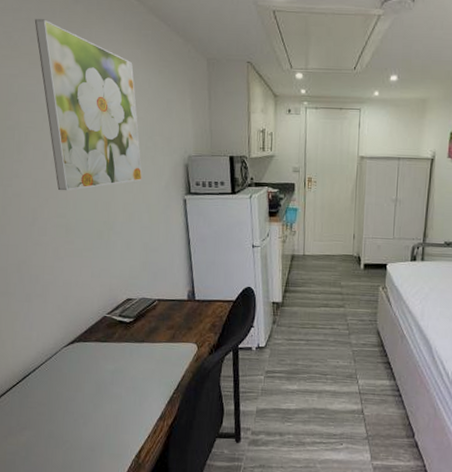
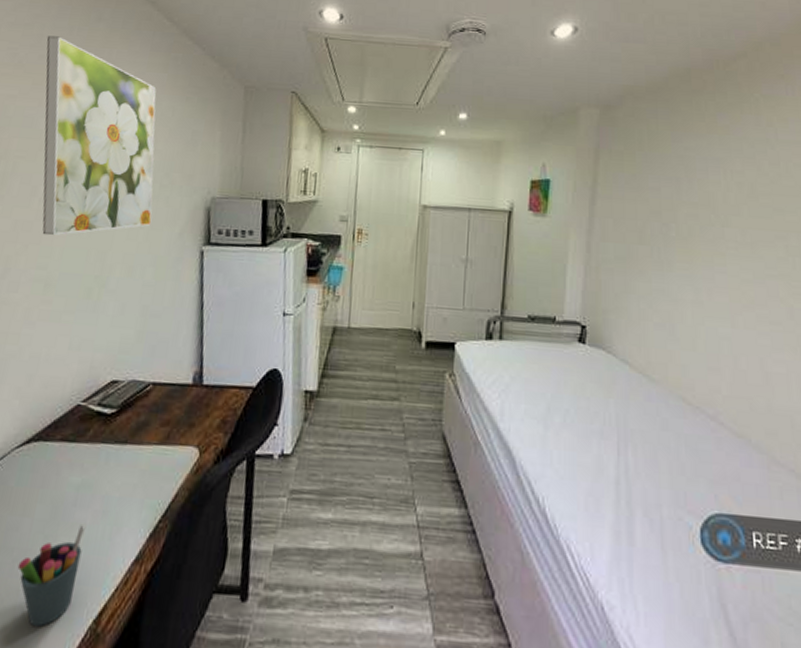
pen holder: none [78,395,121,461] -> present [17,523,85,628]

